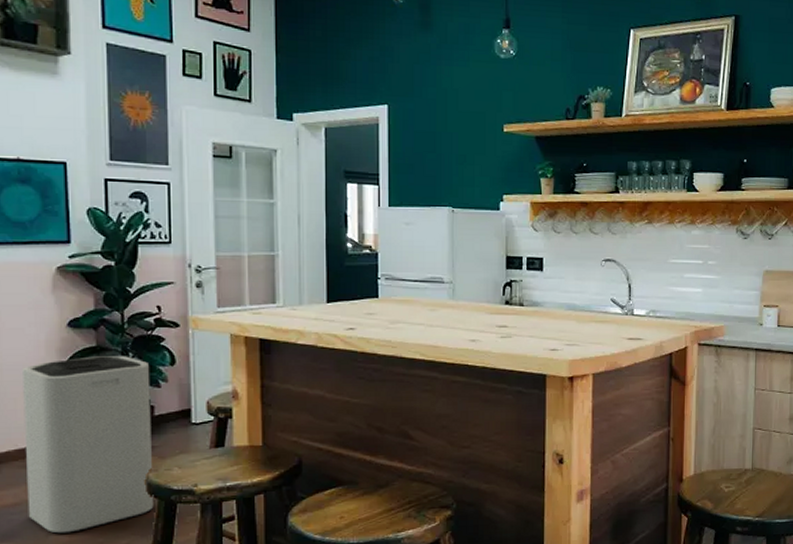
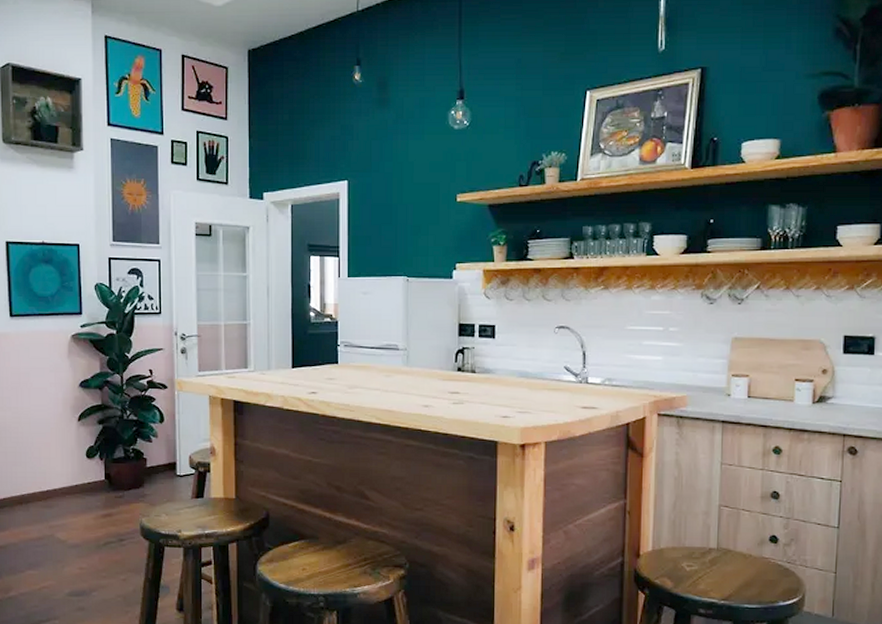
trash can: present [21,356,154,534] -> none [44,413,146,566]

